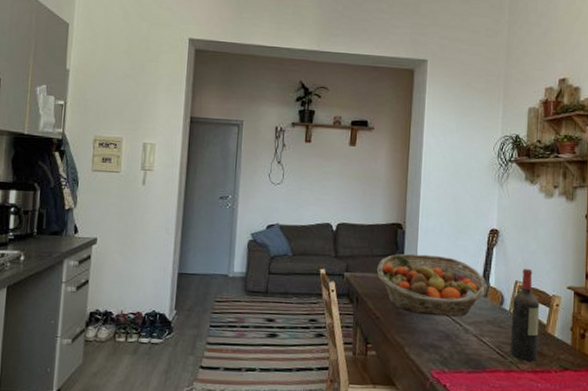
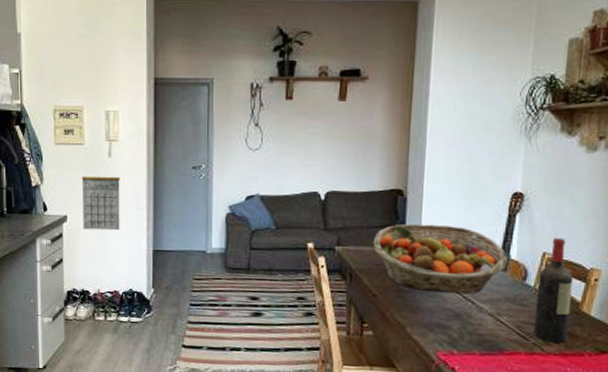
calendar: none [112,201,152,254] -> present [81,175,120,231]

